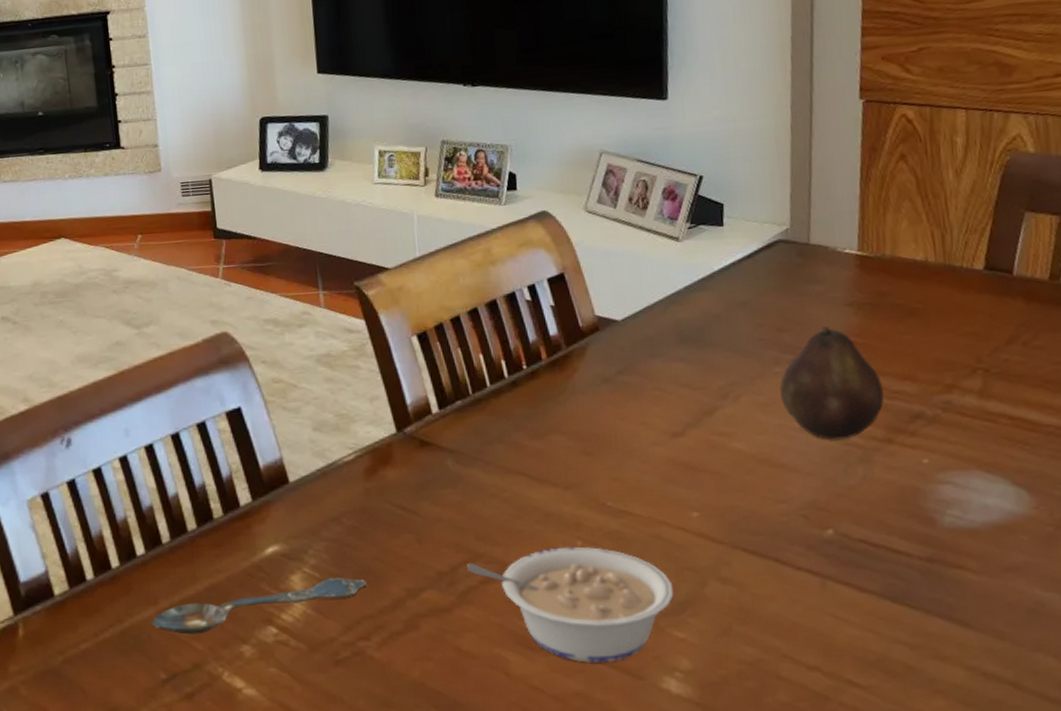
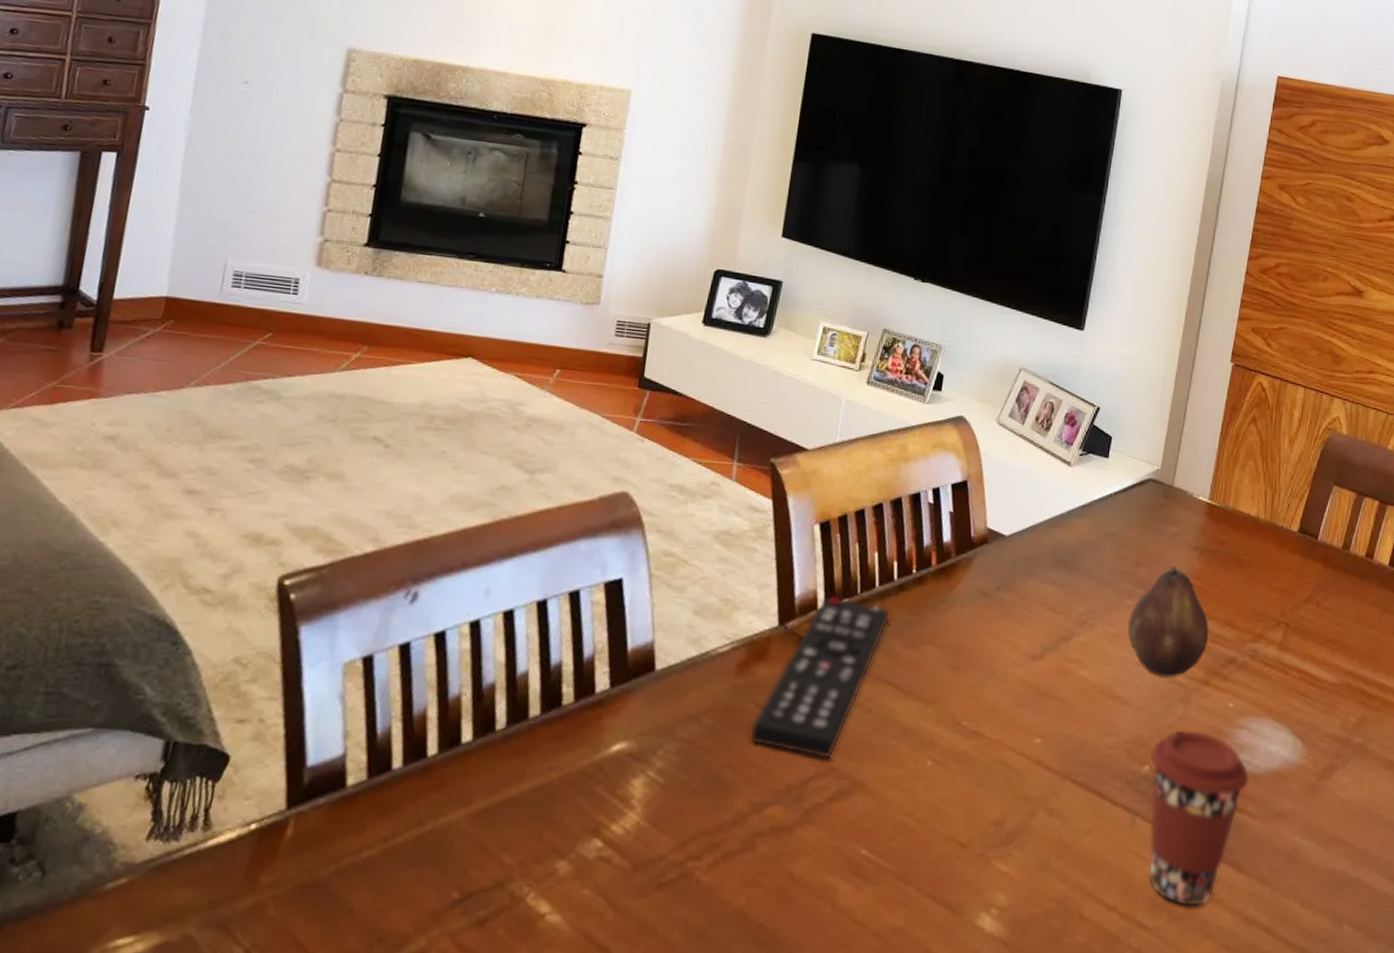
spoon: present [151,577,366,635] -> none [457,784,711,845]
remote control: none [390,399,509,548] -> present [748,596,891,760]
legume: present [467,546,674,664] -> none [817,766,1006,896]
coffee cup: none [831,489,963,665] -> present [1148,729,1249,908]

